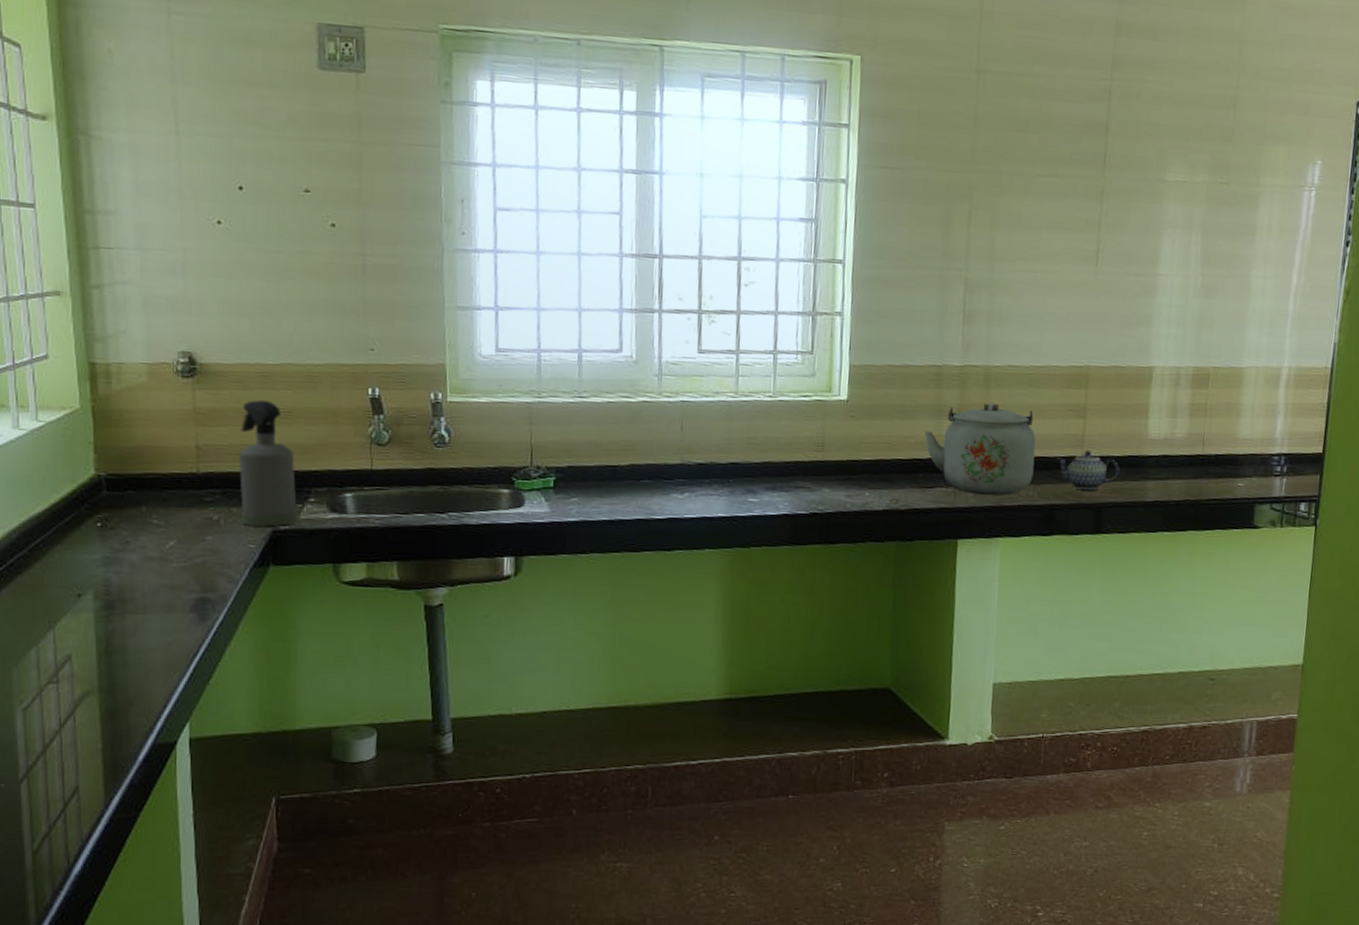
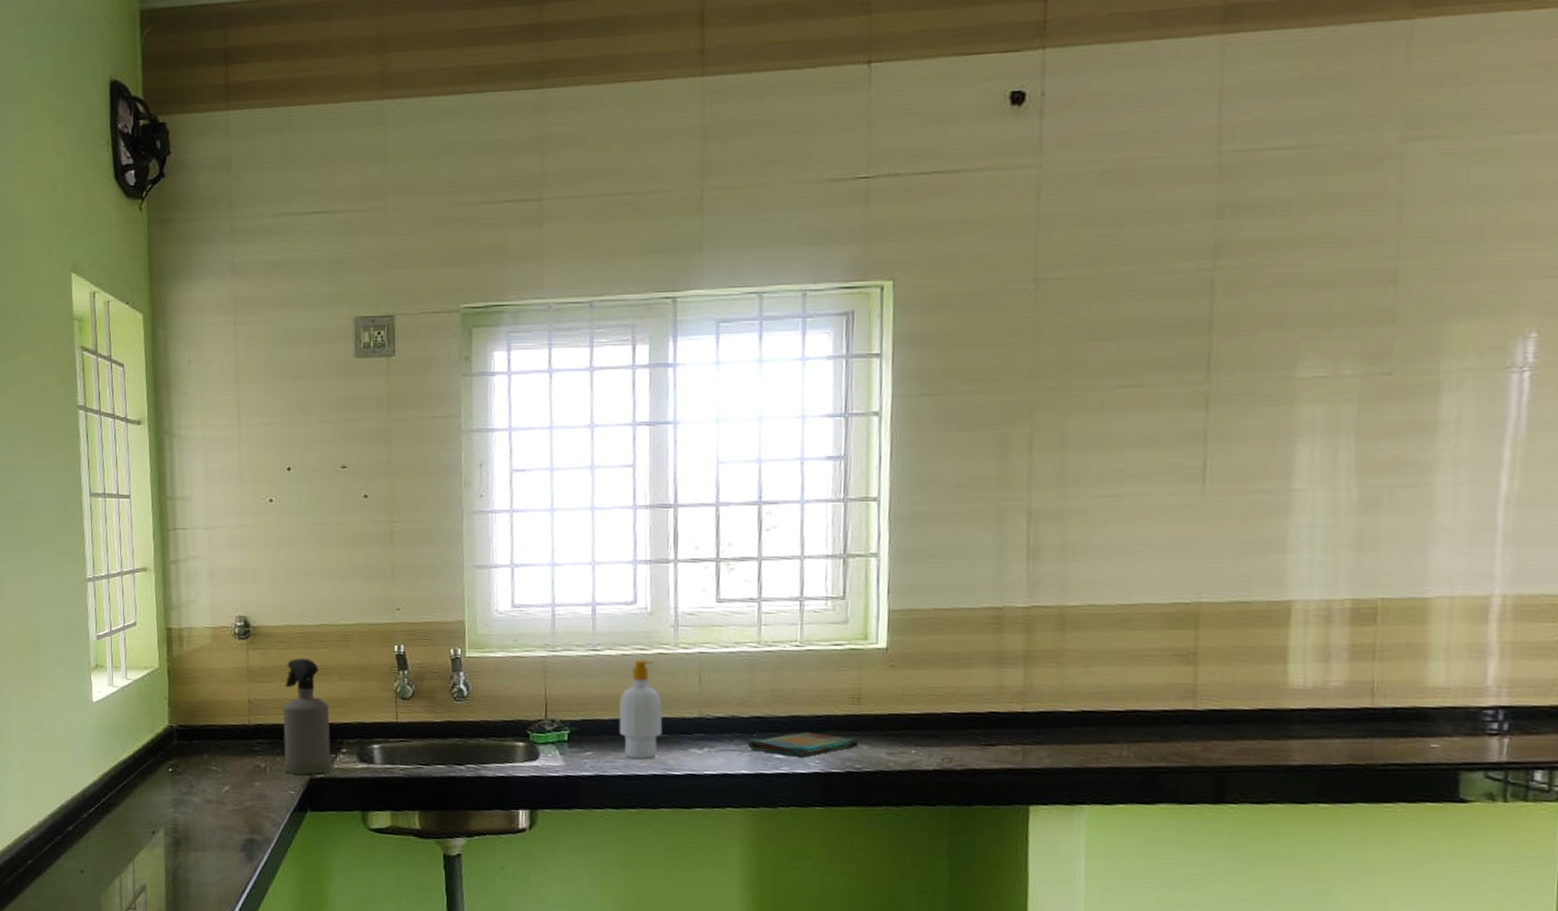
soap bottle: none [604,408,646,505] -> present [618,660,663,760]
dish towel: none [724,476,821,501] -> present [747,731,858,758]
kettle: present [924,403,1036,496] -> none [982,648,1130,756]
teapot: present [1056,450,1120,490] -> none [1158,702,1249,751]

